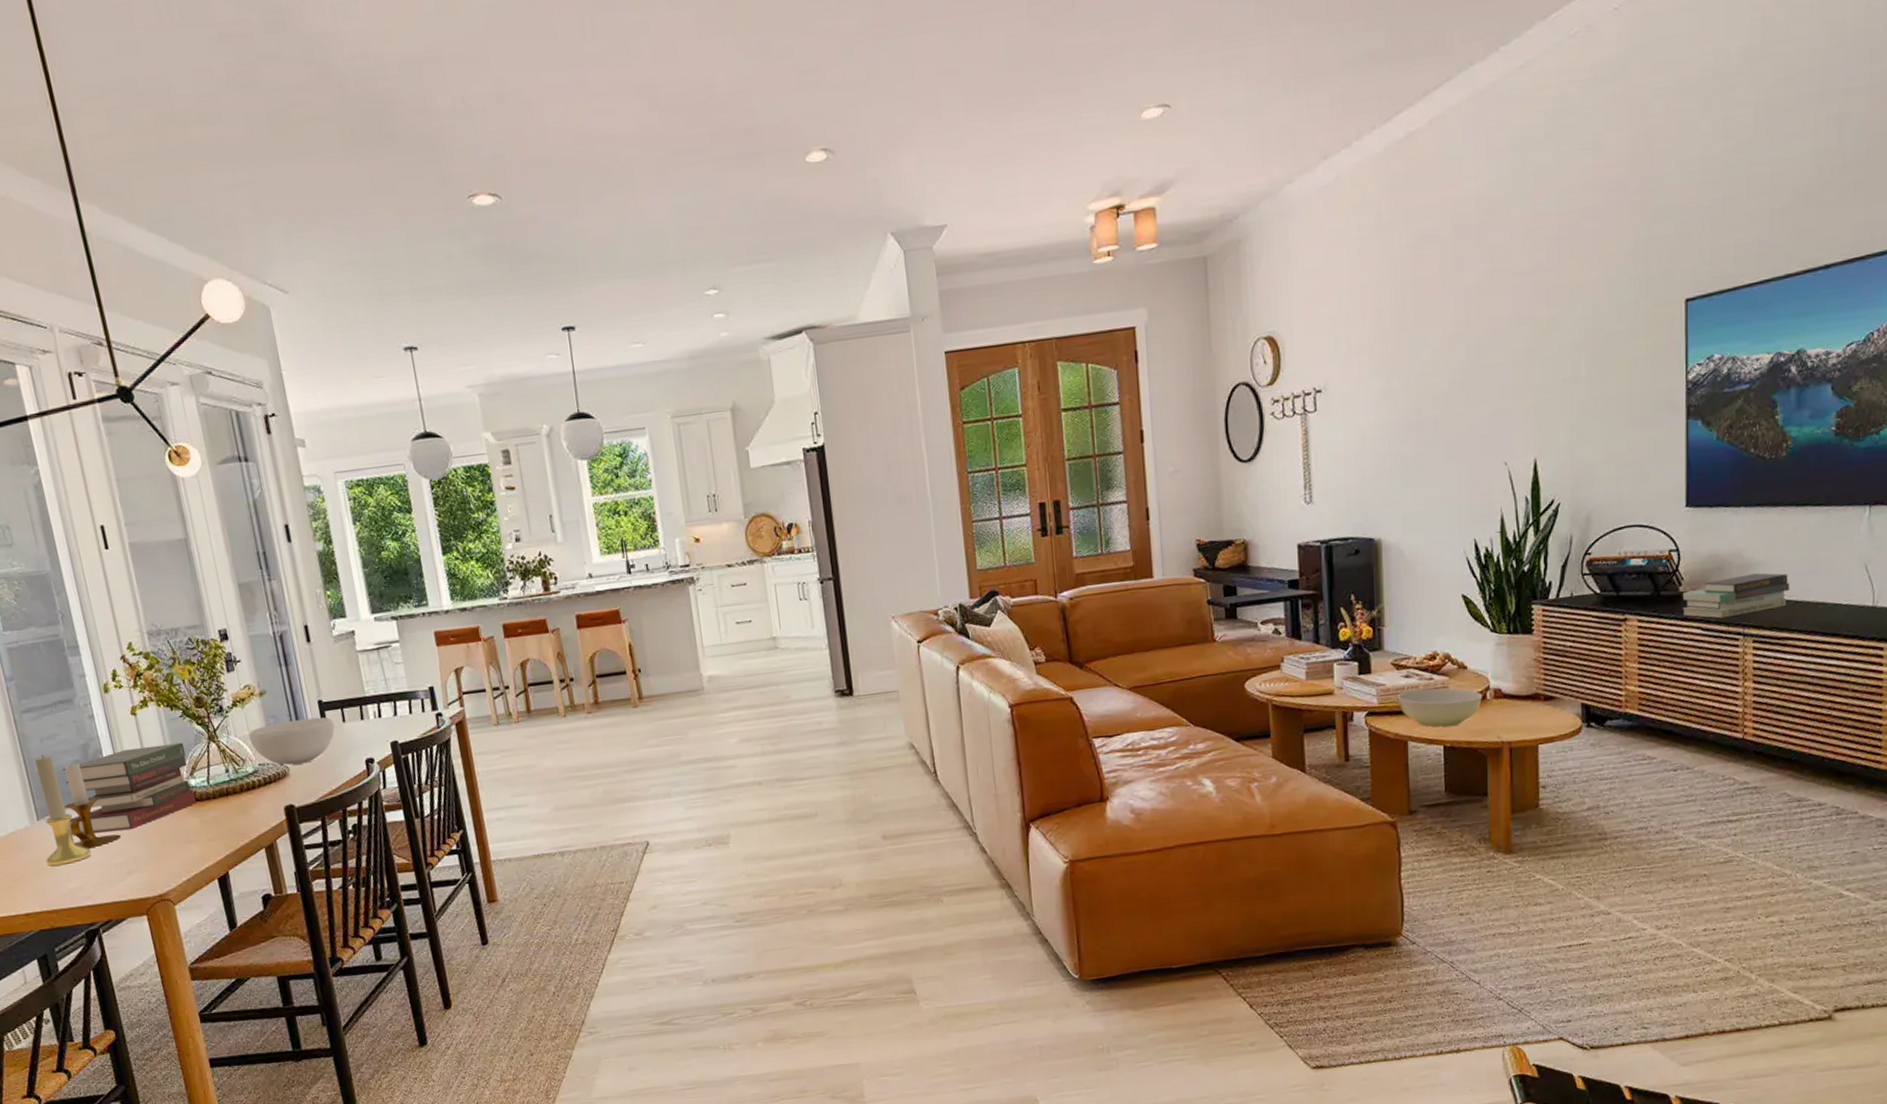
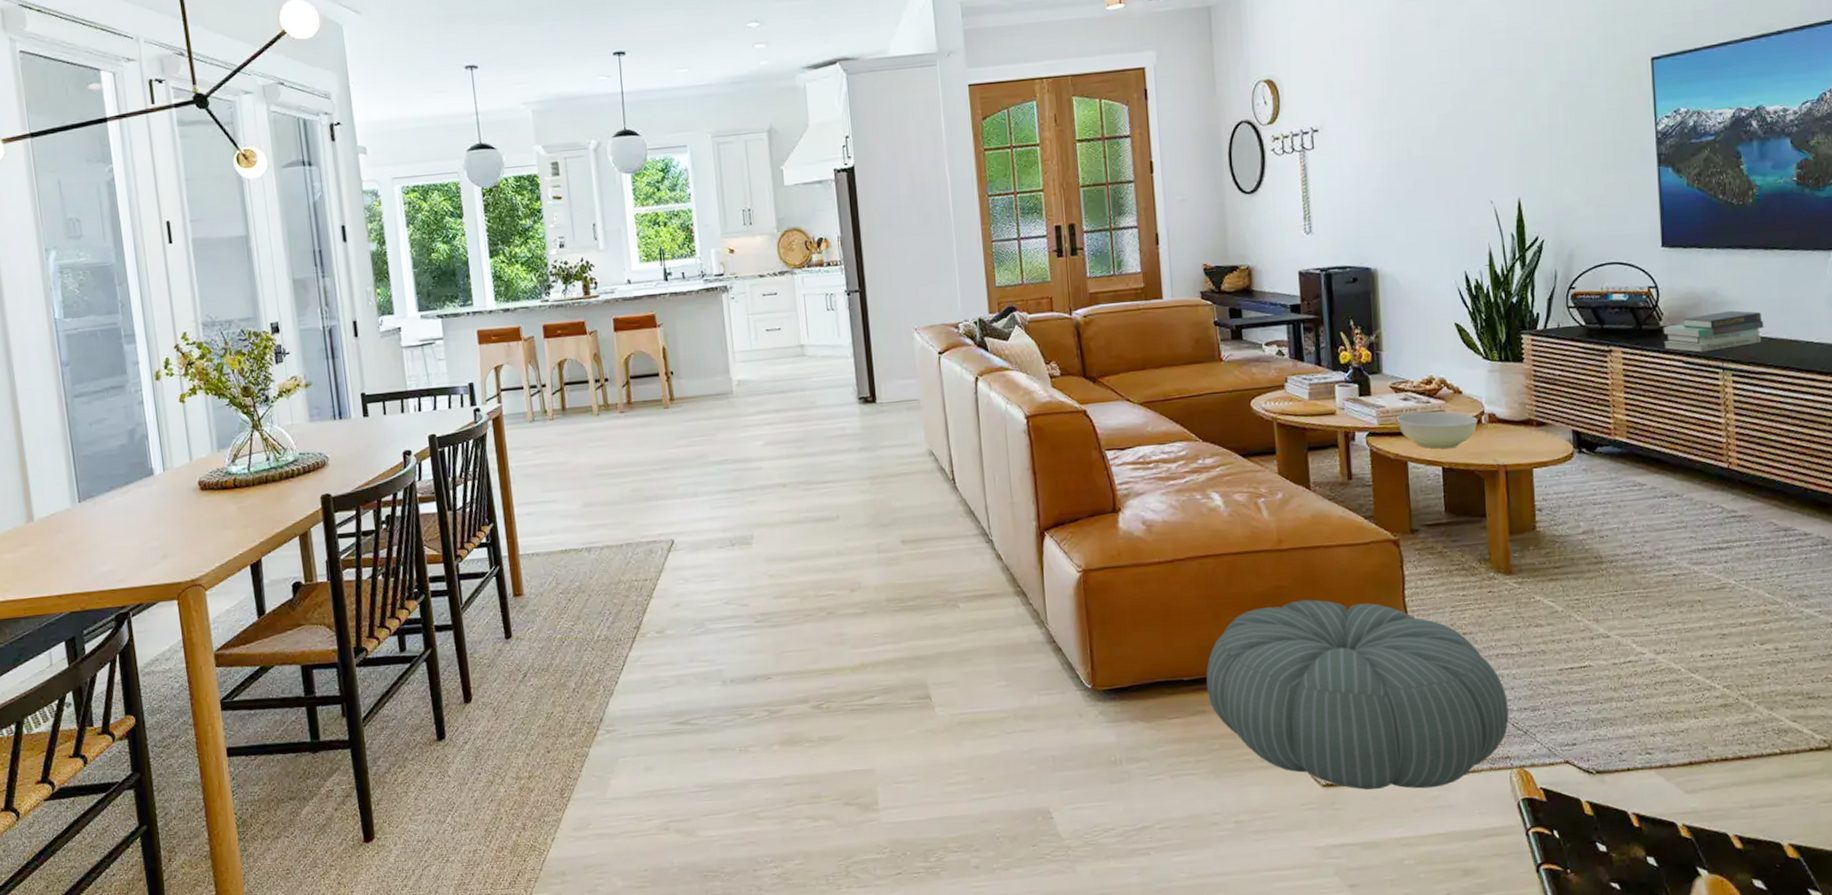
candle holder: present [34,754,92,866] -> none [81,438,129,548]
books: present [62,742,197,836] -> none [108,430,236,518]
candlestick: present [64,762,121,849] -> none [106,447,160,532]
decorative bowl: present [248,717,335,766] -> none [292,409,375,455]
pouf: none [1195,884,1504,1071] -> present [1206,599,1509,790]

